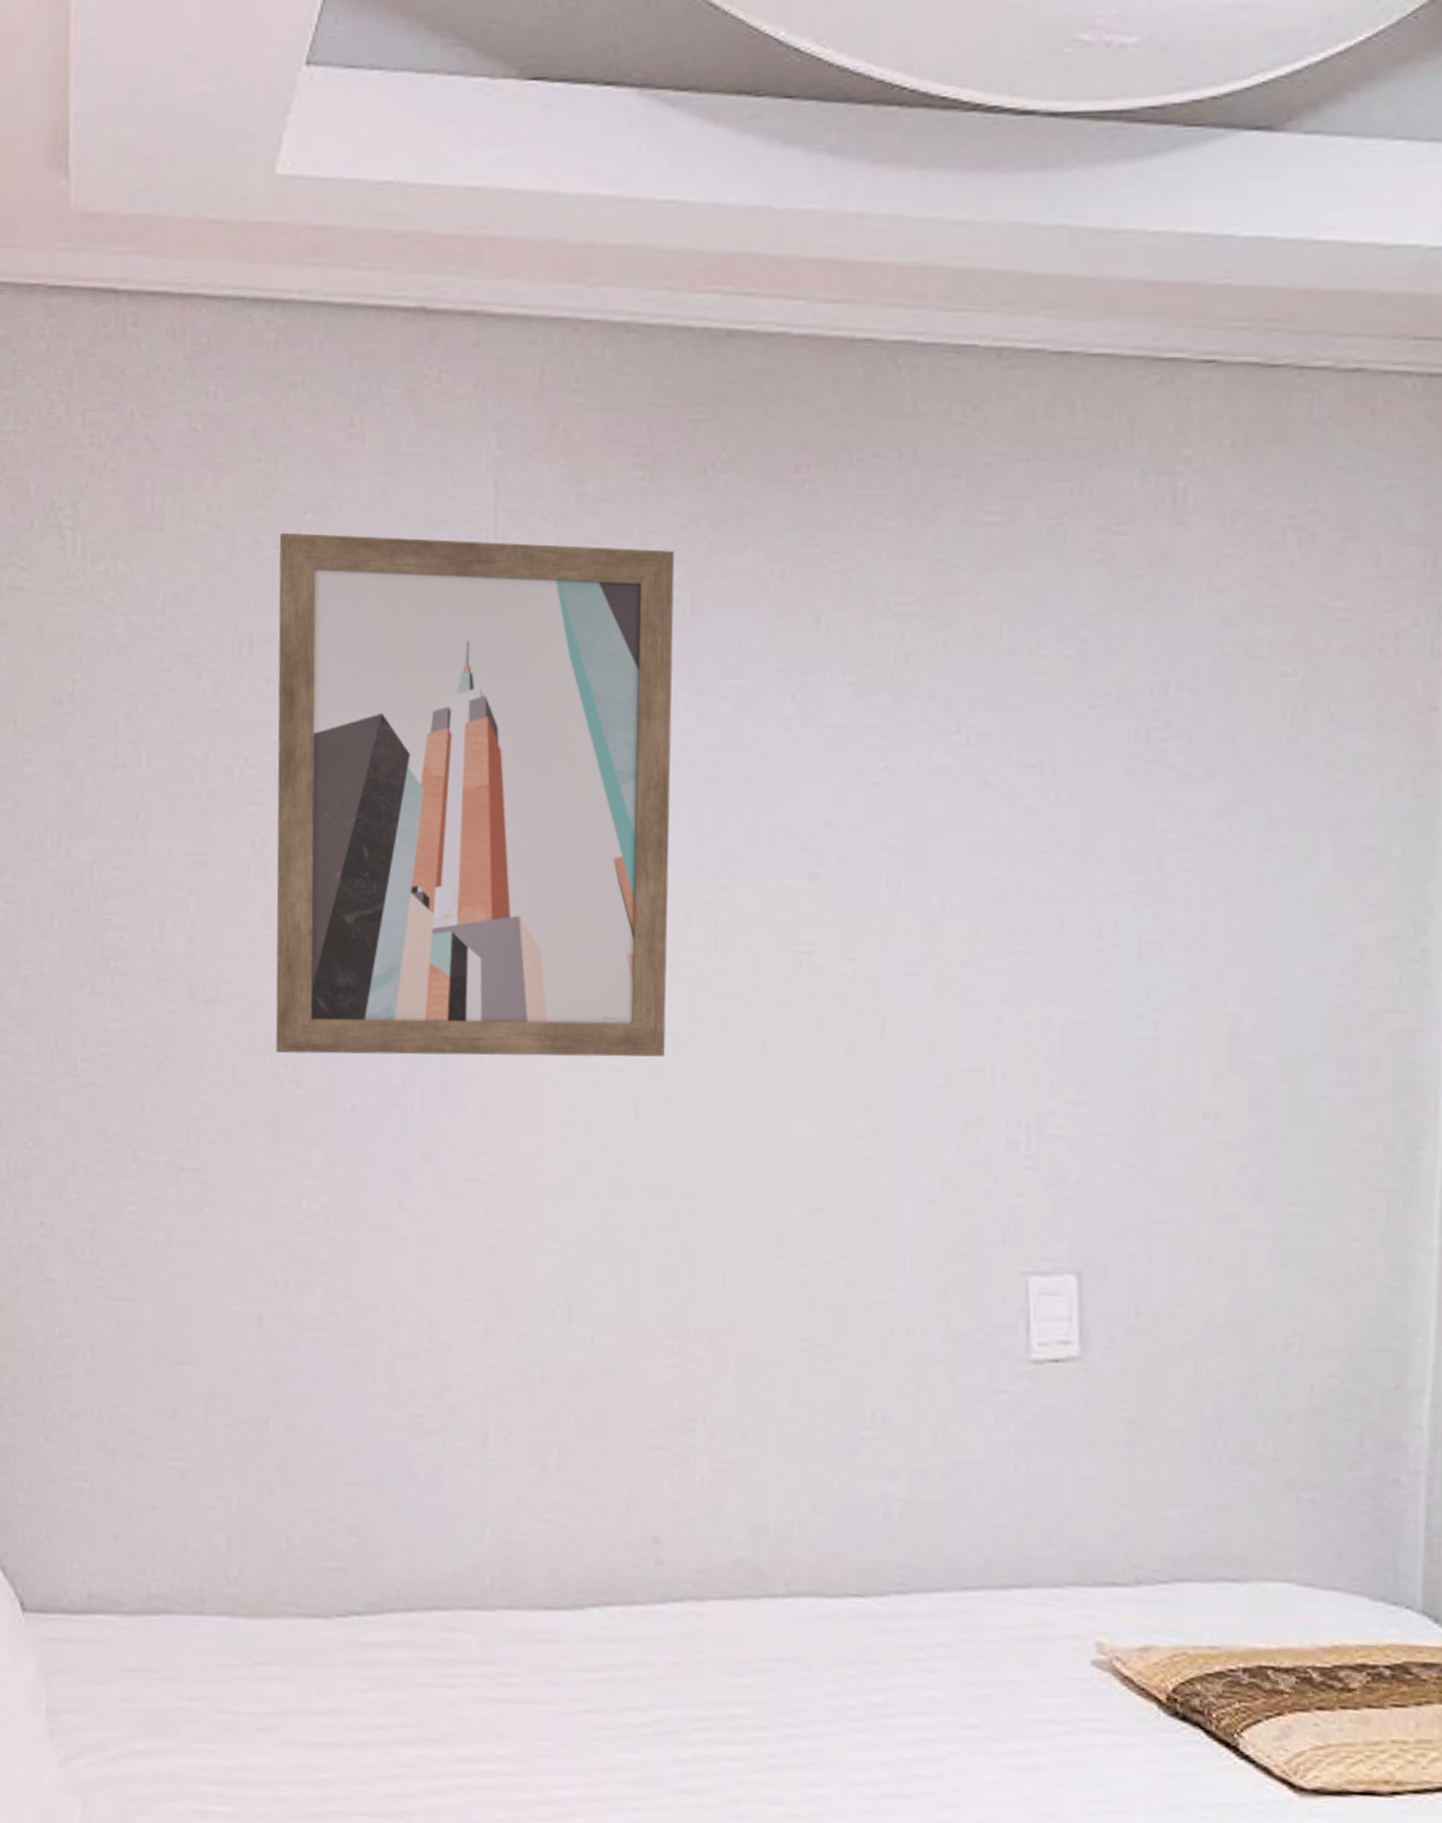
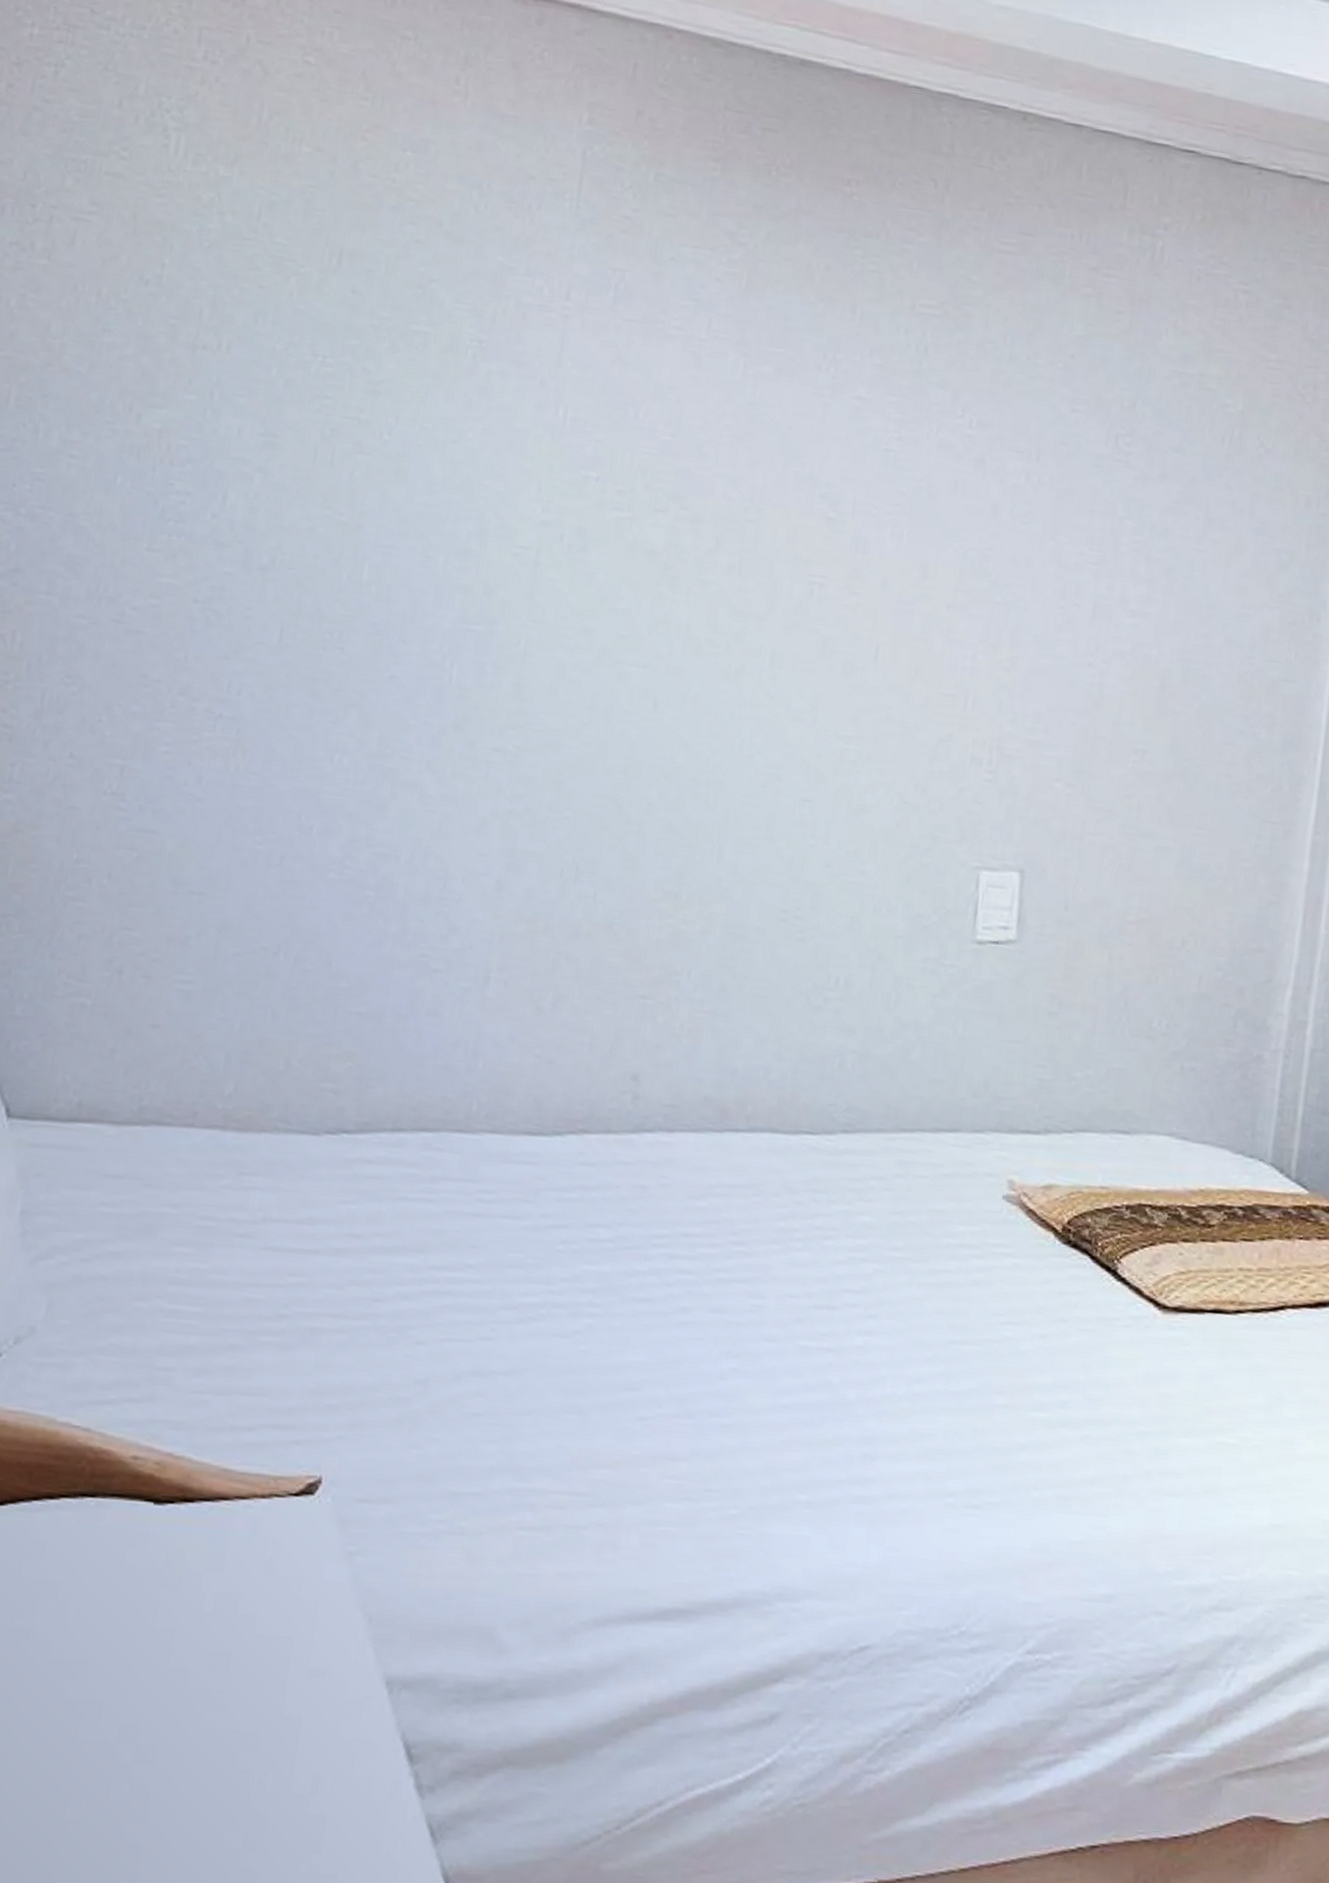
wall art: present [275,532,675,1057] -> none [323,164,736,659]

